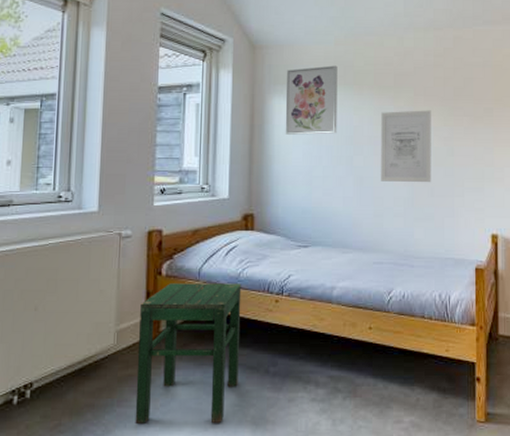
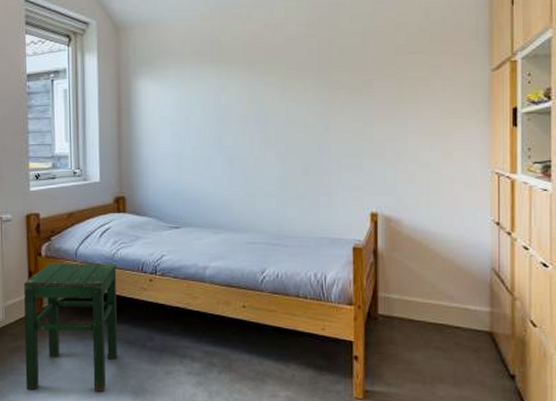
wall art: present [285,65,338,135] -> none [151,42,205,117]
wall art: present [381,110,432,183] -> none [251,84,305,162]

